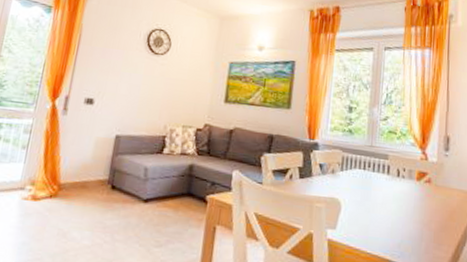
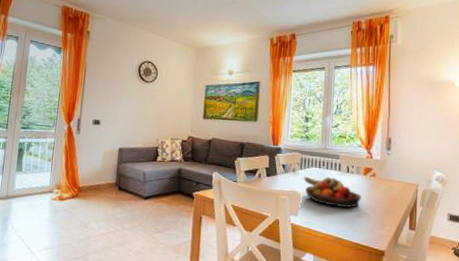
fruit bowl: none [344,179,414,222] -> present [303,176,361,209]

